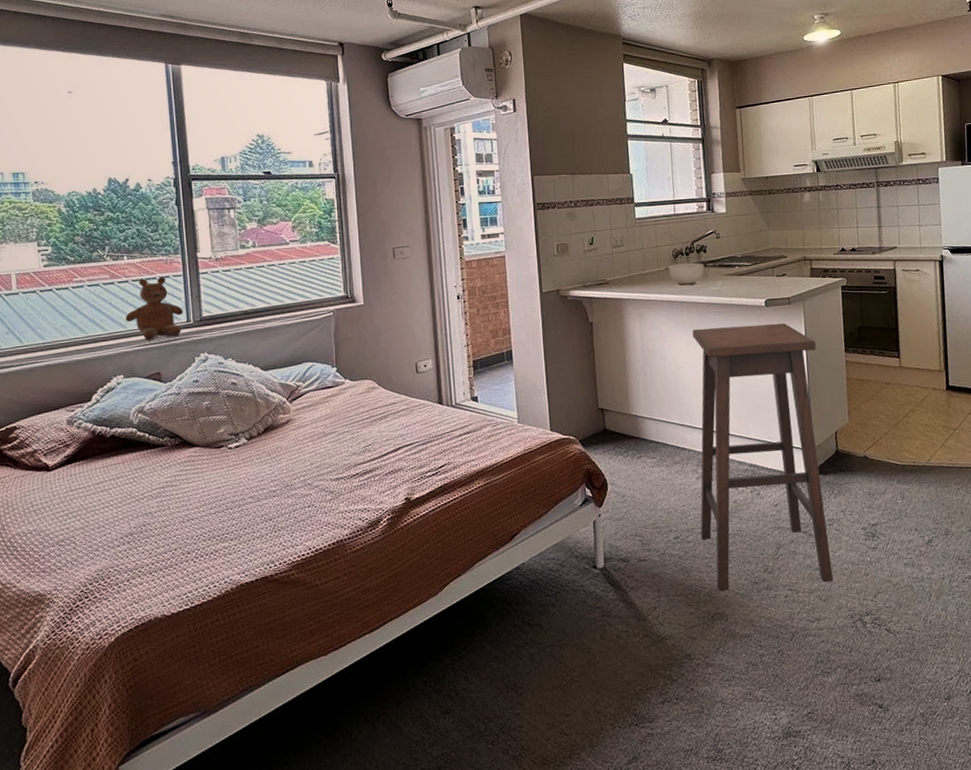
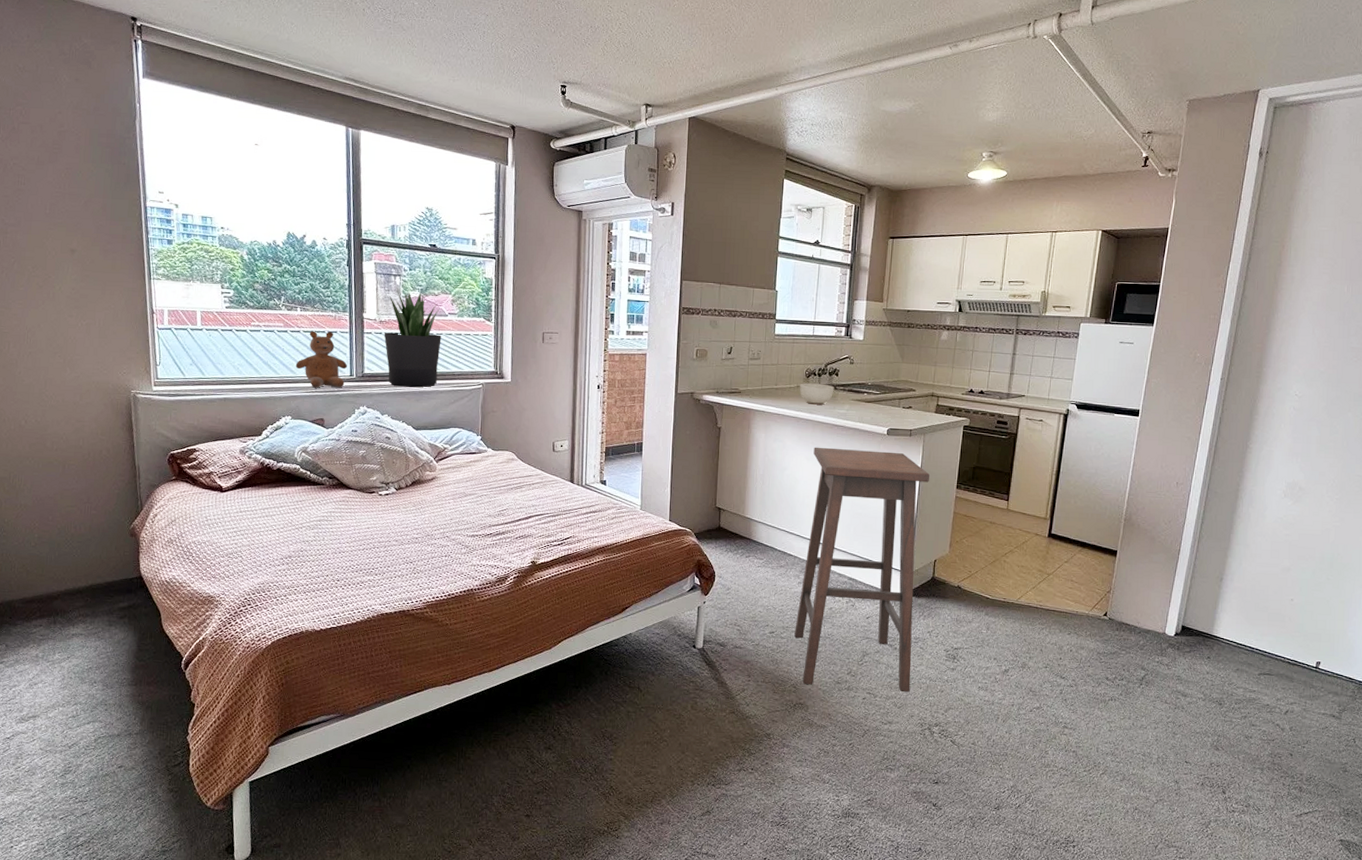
planter: none [221,220,285,326] -> present [383,286,442,388]

